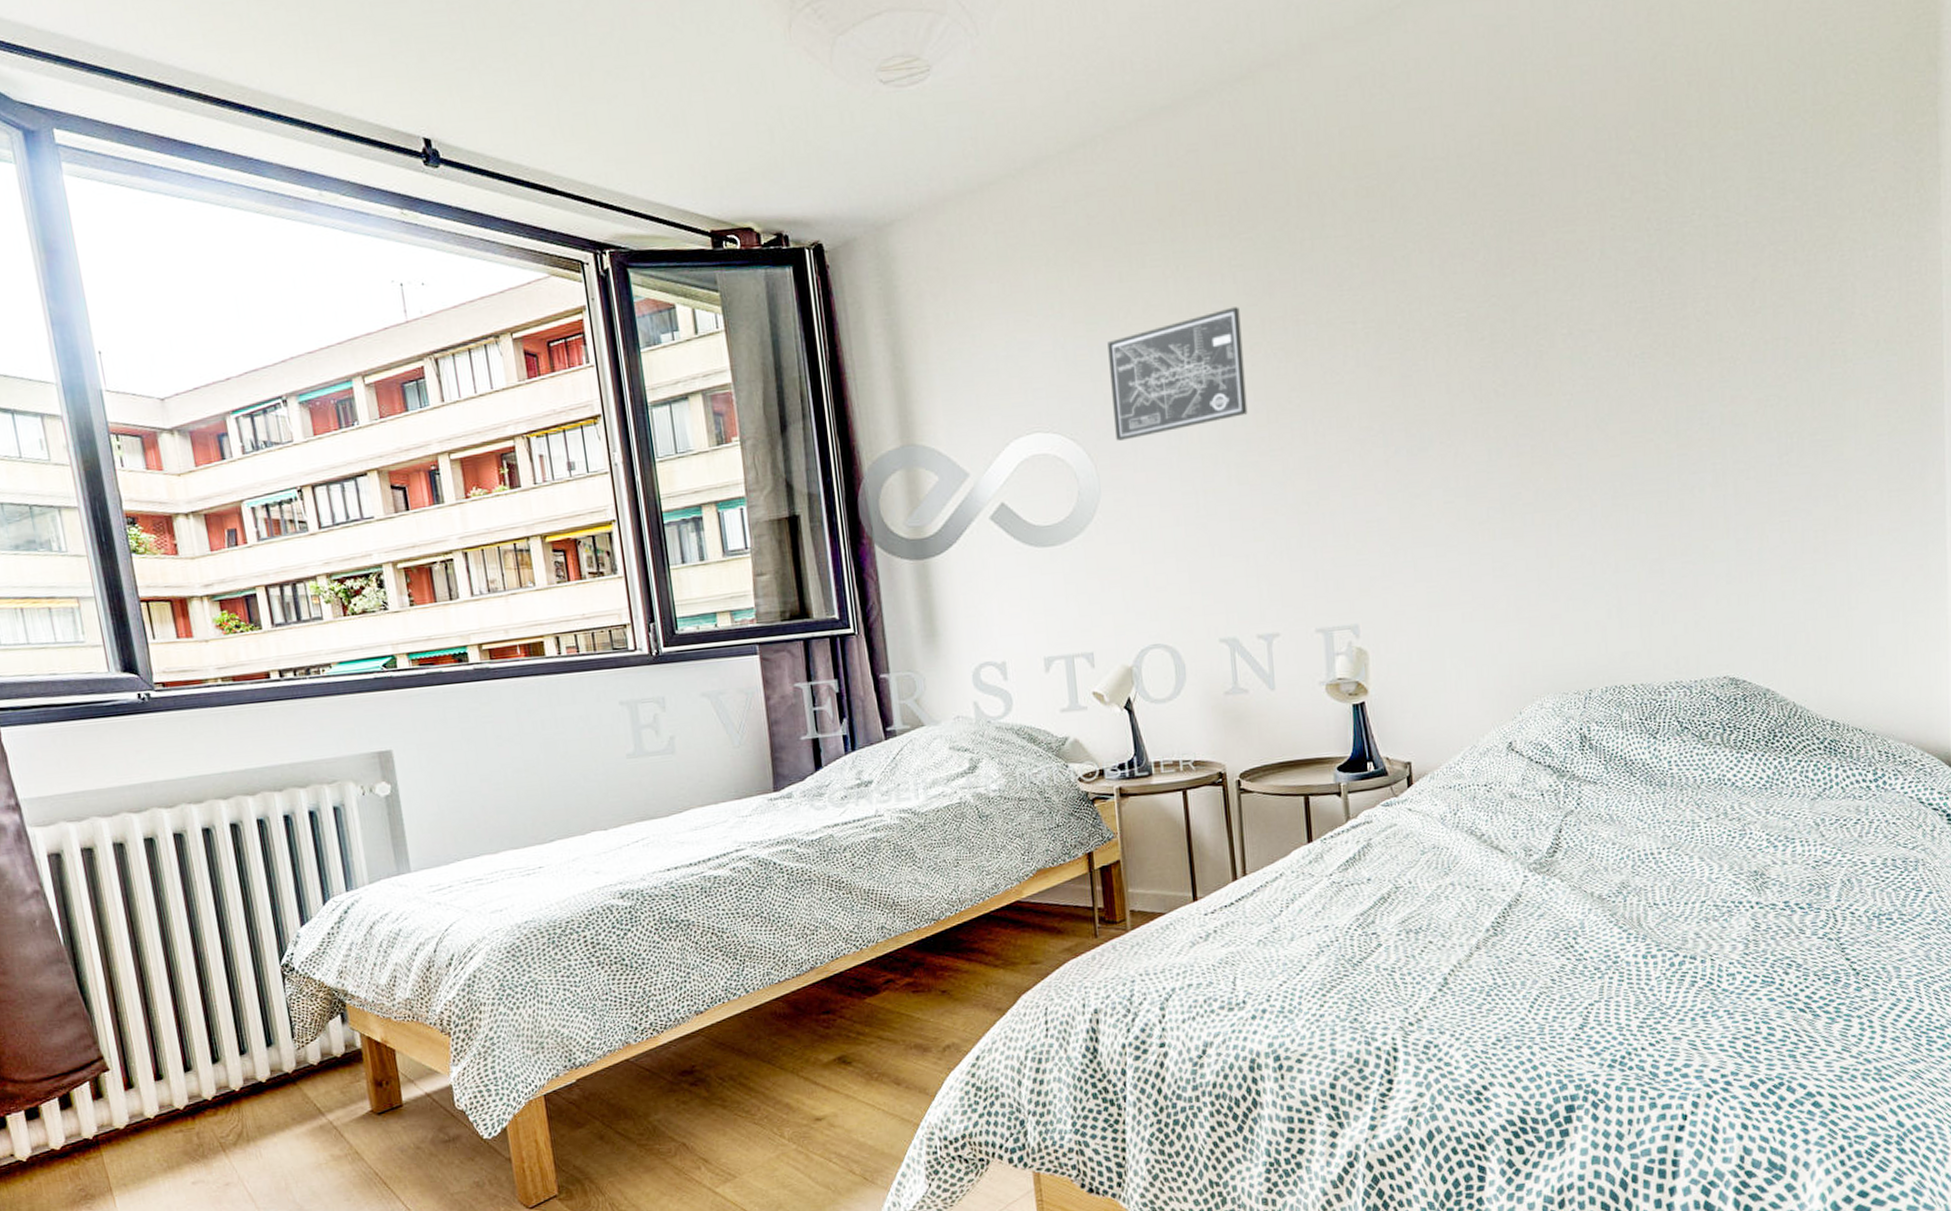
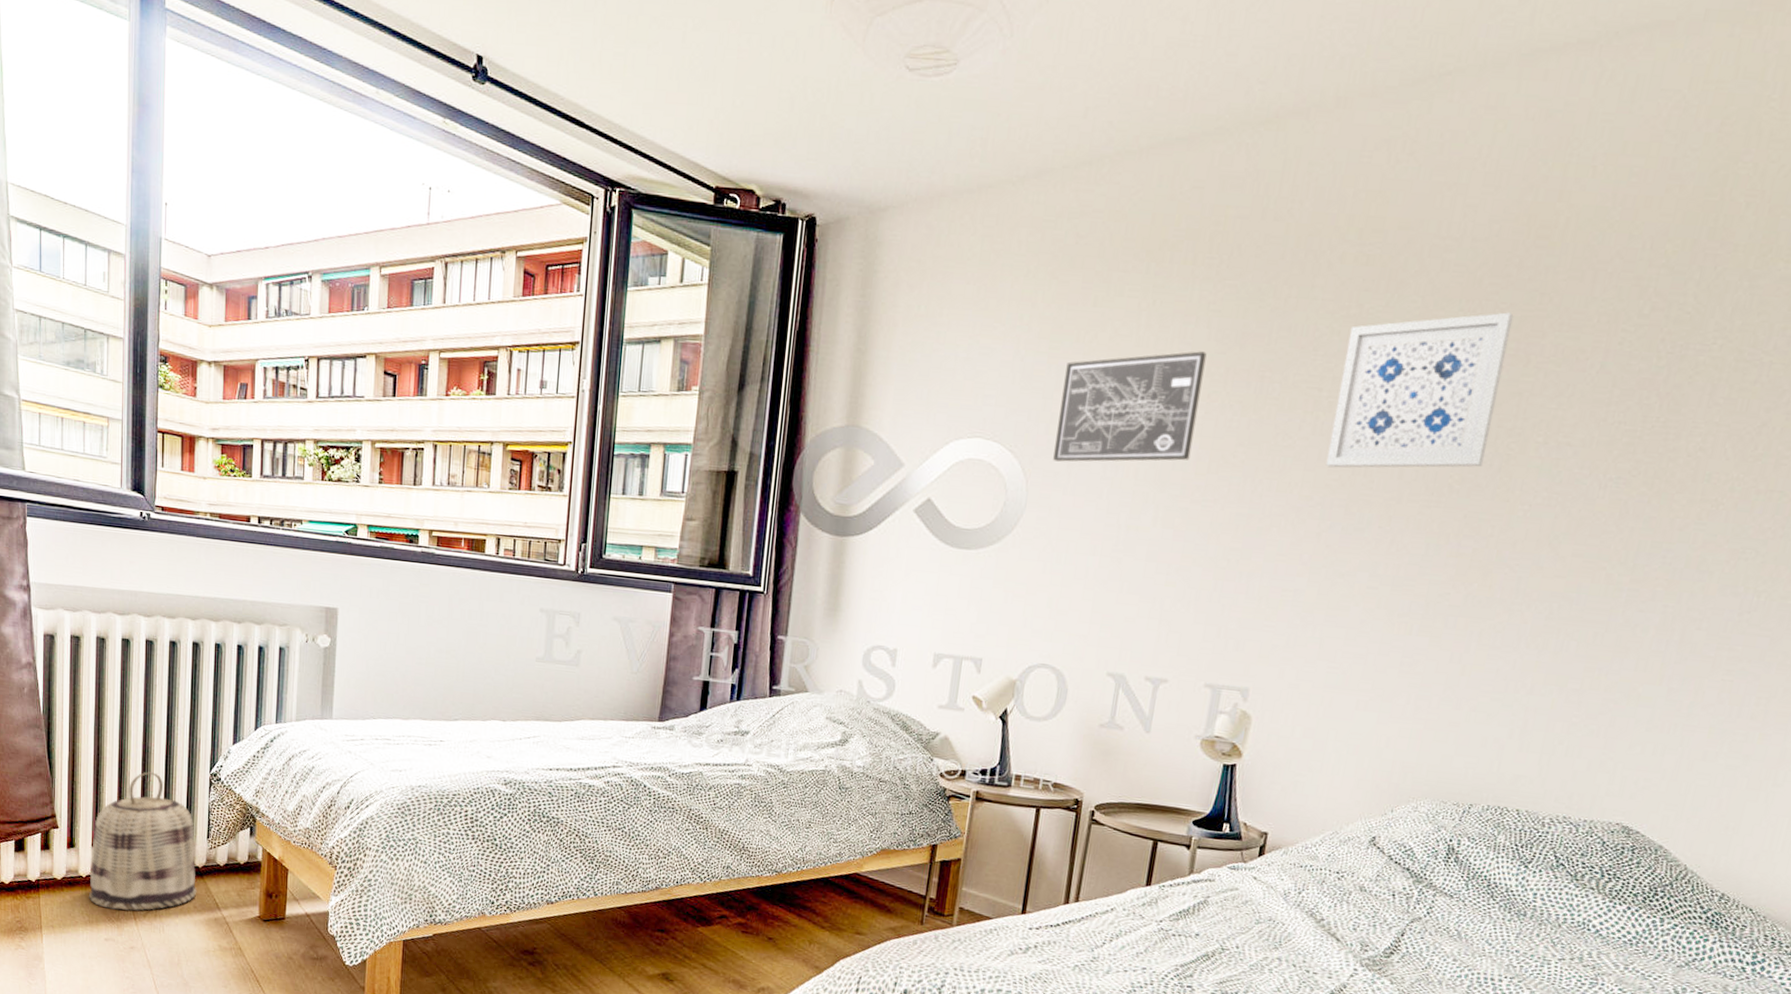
basket: none [152,979,293,1148] -> present [89,771,197,911]
wall art: none [1367,218,1520,395] -> present [1325,312,1514,468]

